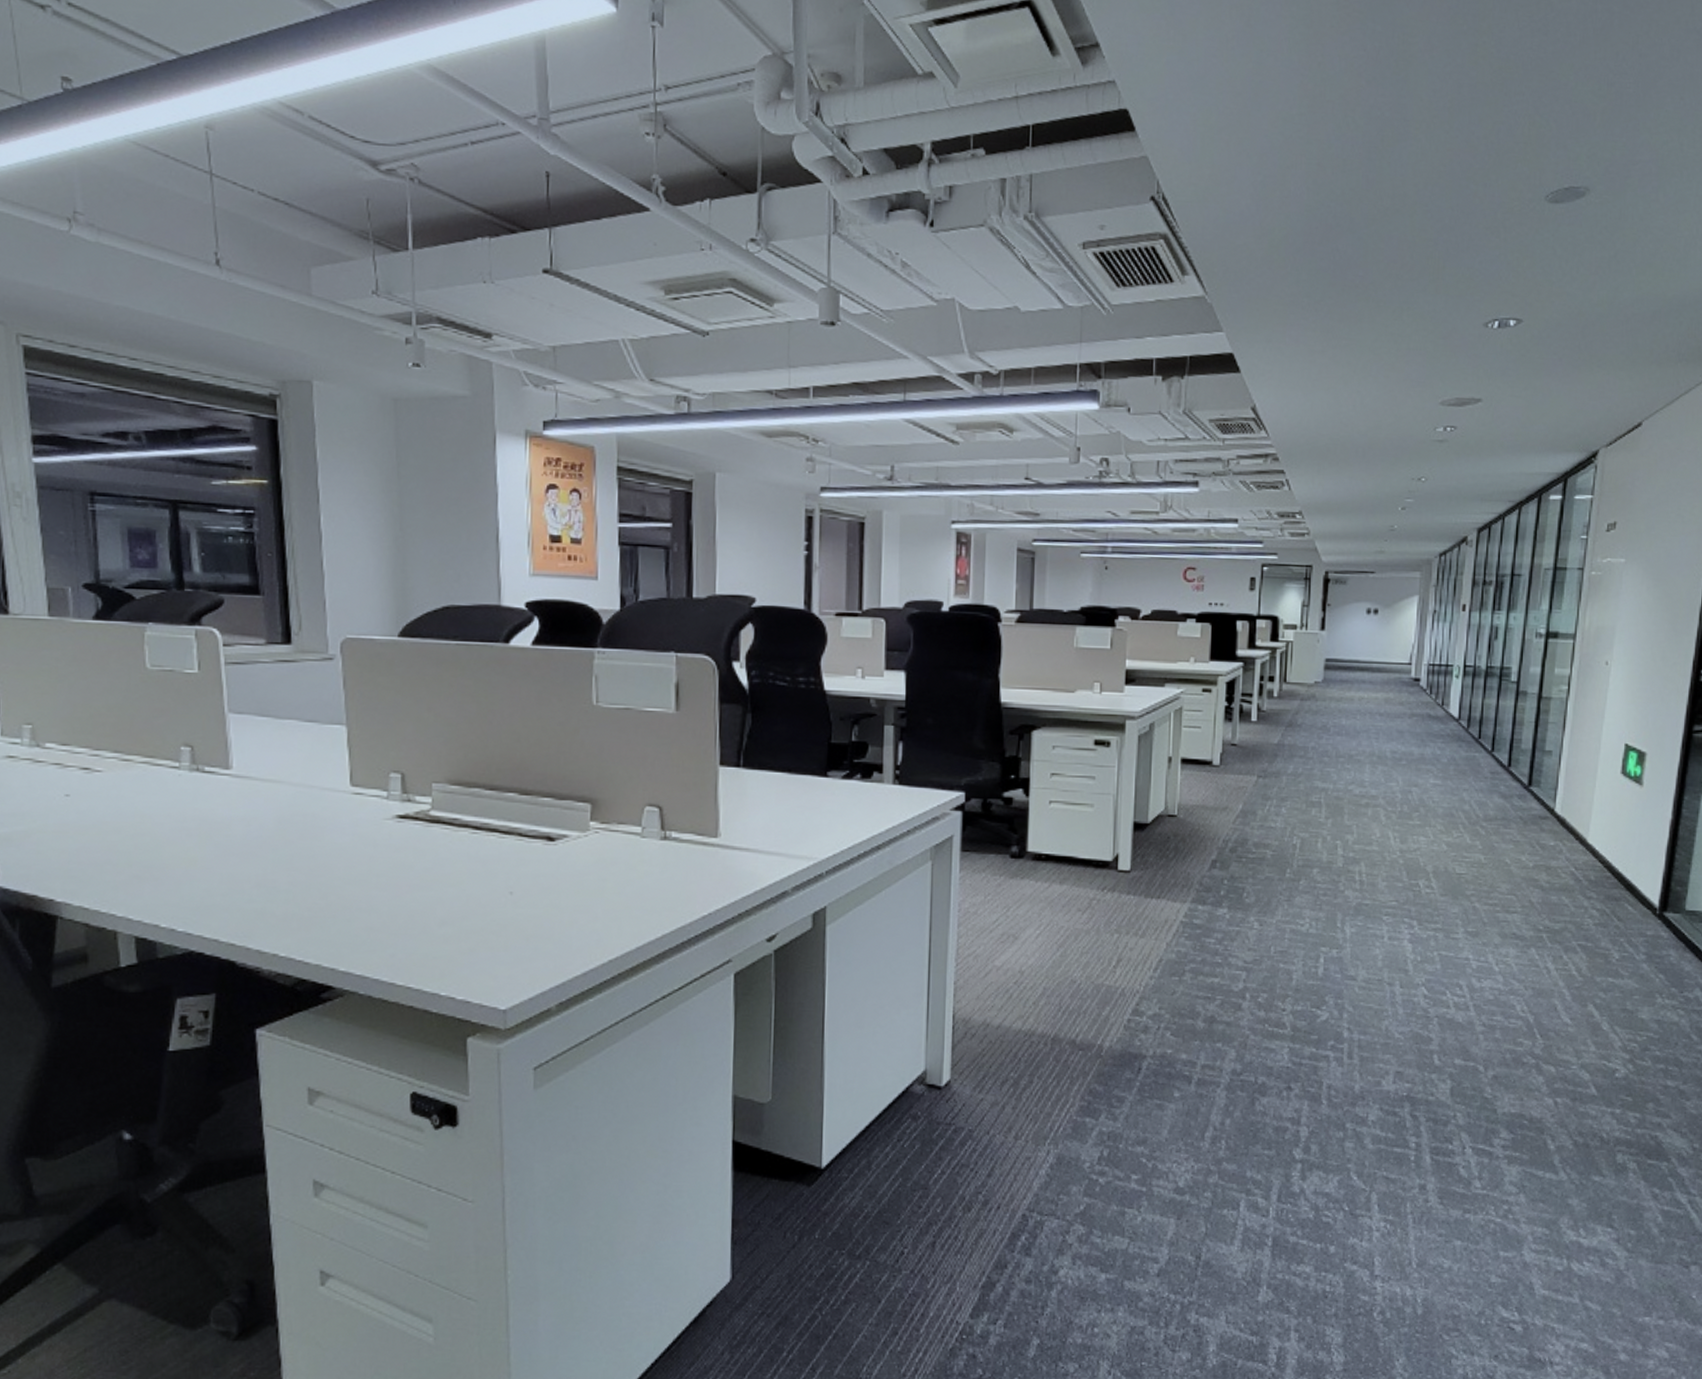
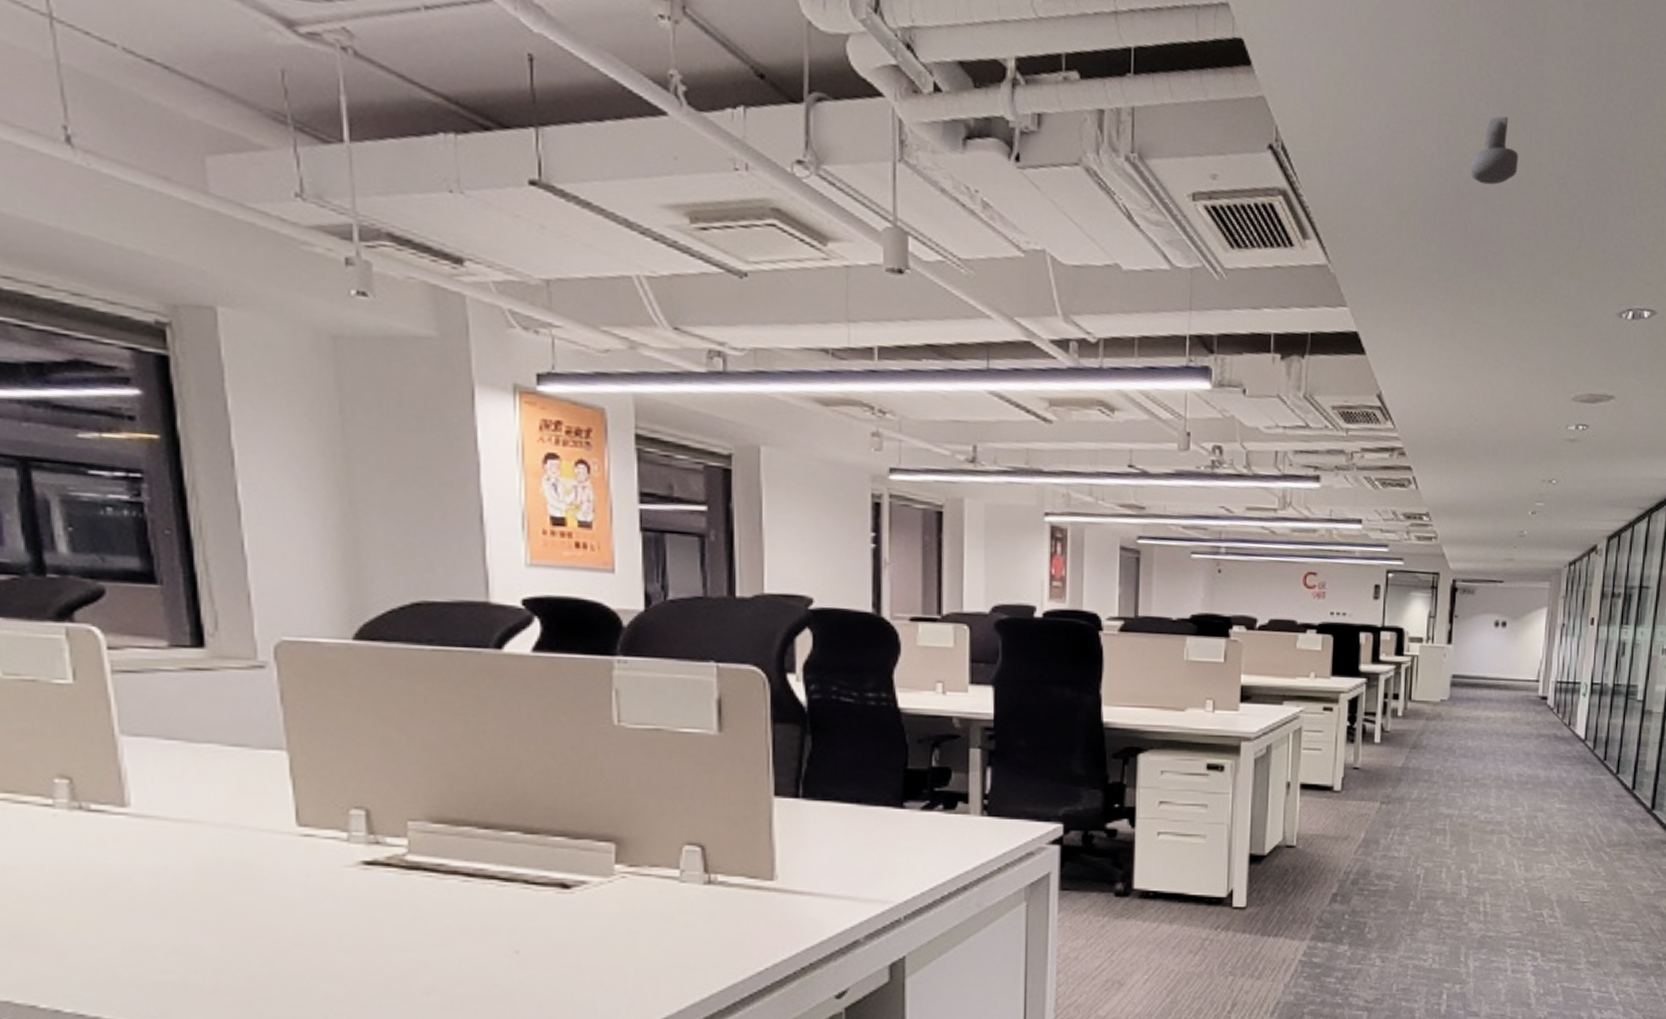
security camera: none [1337,156,1383,217] -> present [1470,116,1518,185]

